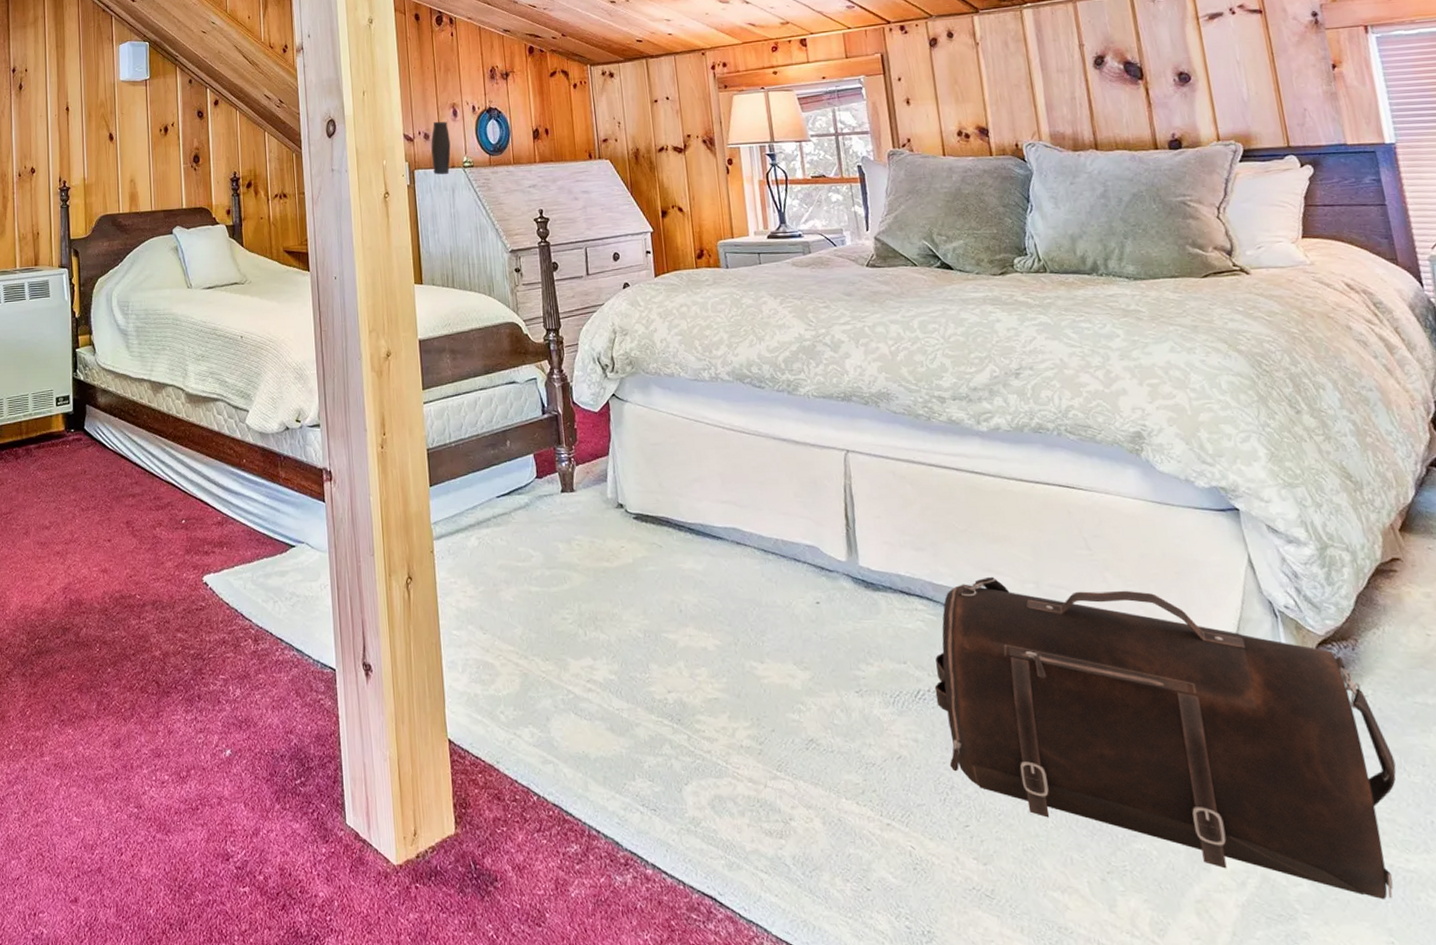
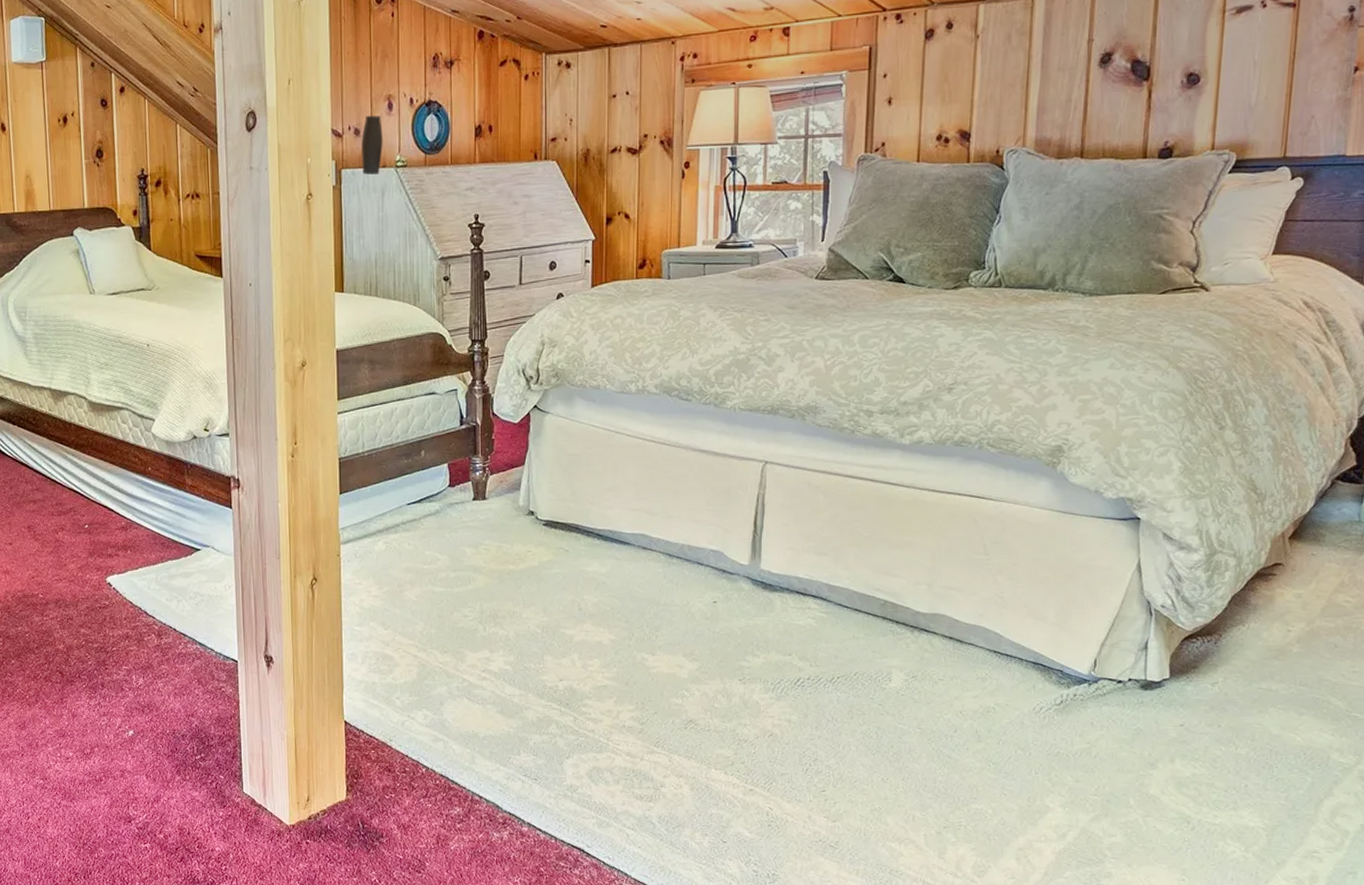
duffel bag: present [934,576,1397,900] -> none [814,579,1227,847]

